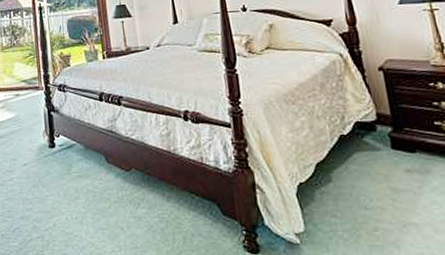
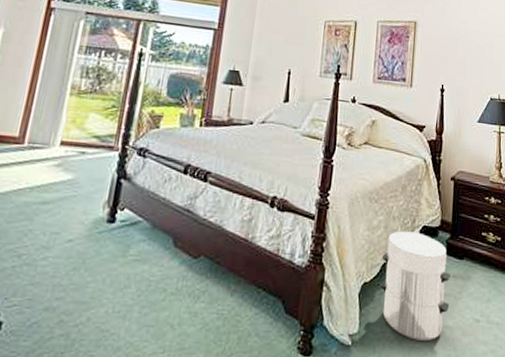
waste bin: none [313,127,410,238] -> present [380,231,450,341]

